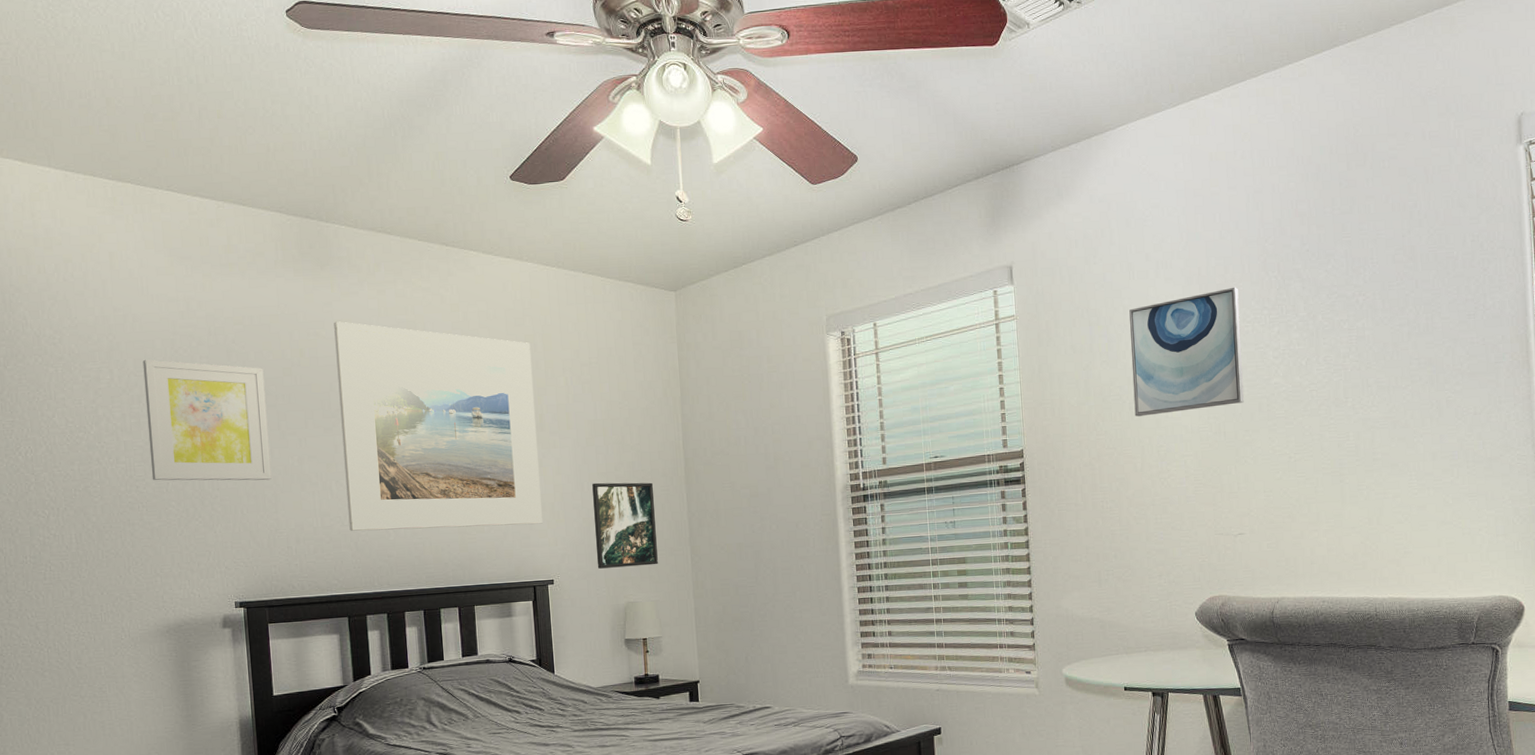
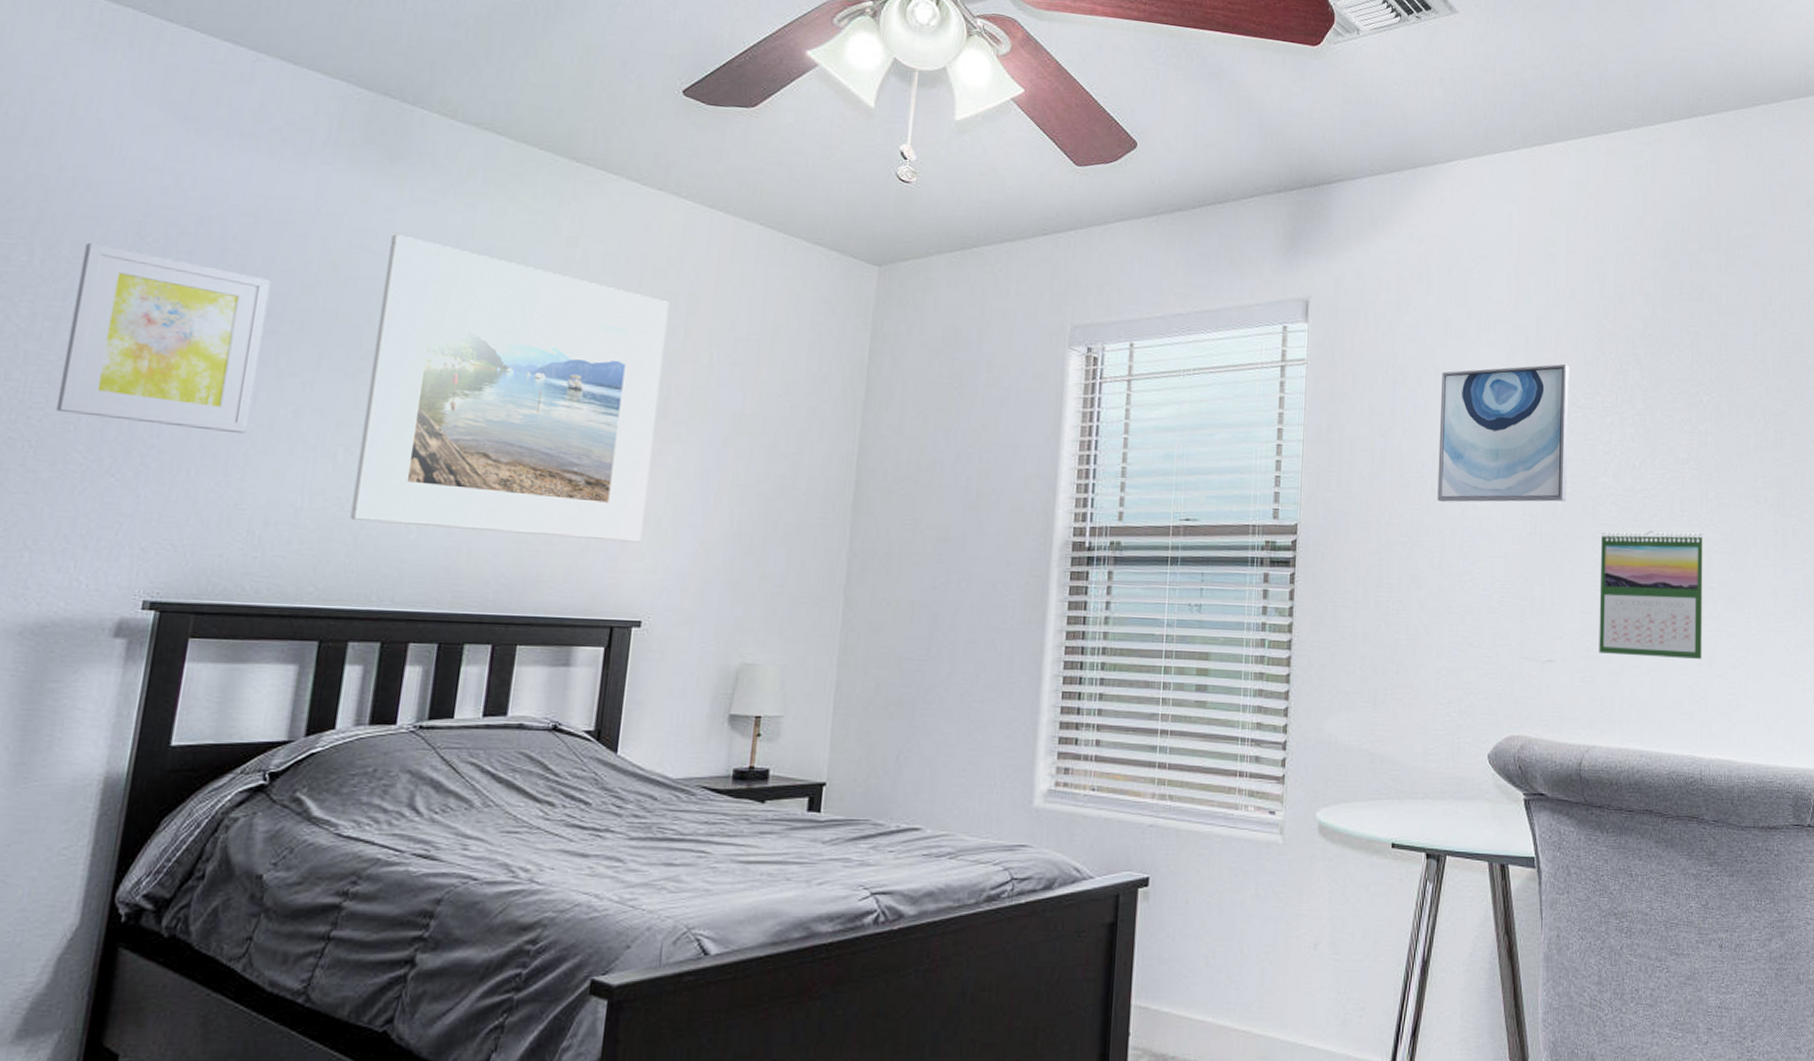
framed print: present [592,482,658,569] -> none [708,496,806,617]
calendar: none [1277,415,1372,523] -> present [1599,530,1704,660]

